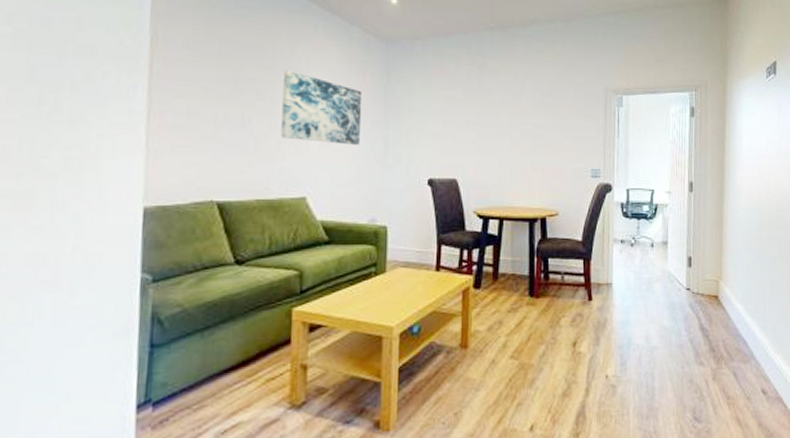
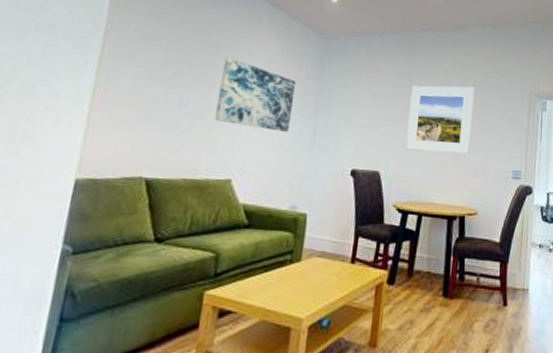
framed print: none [482,86,548,156] -> present [406,85,475,155]

